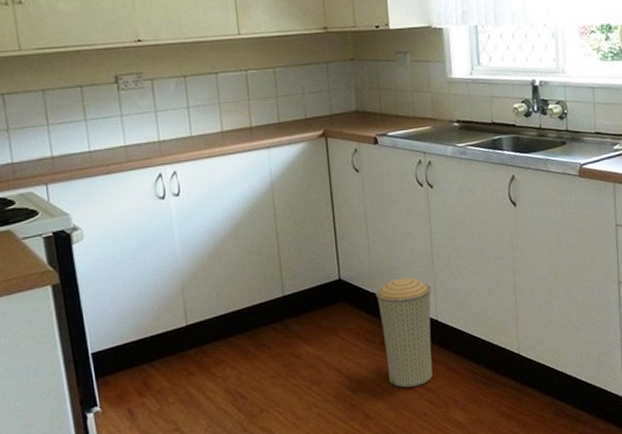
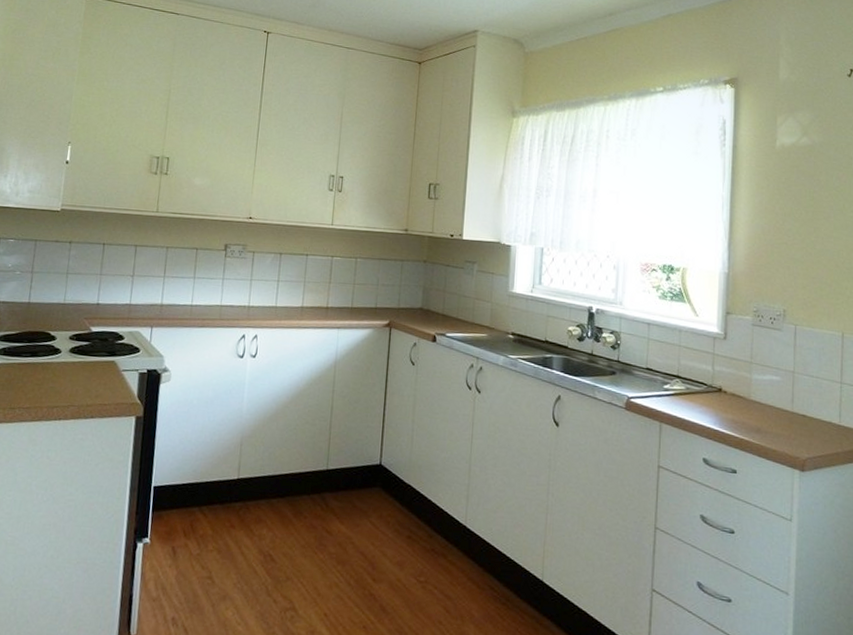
trash can: present [375,277,433,388] -> none [410,475,465,591]

